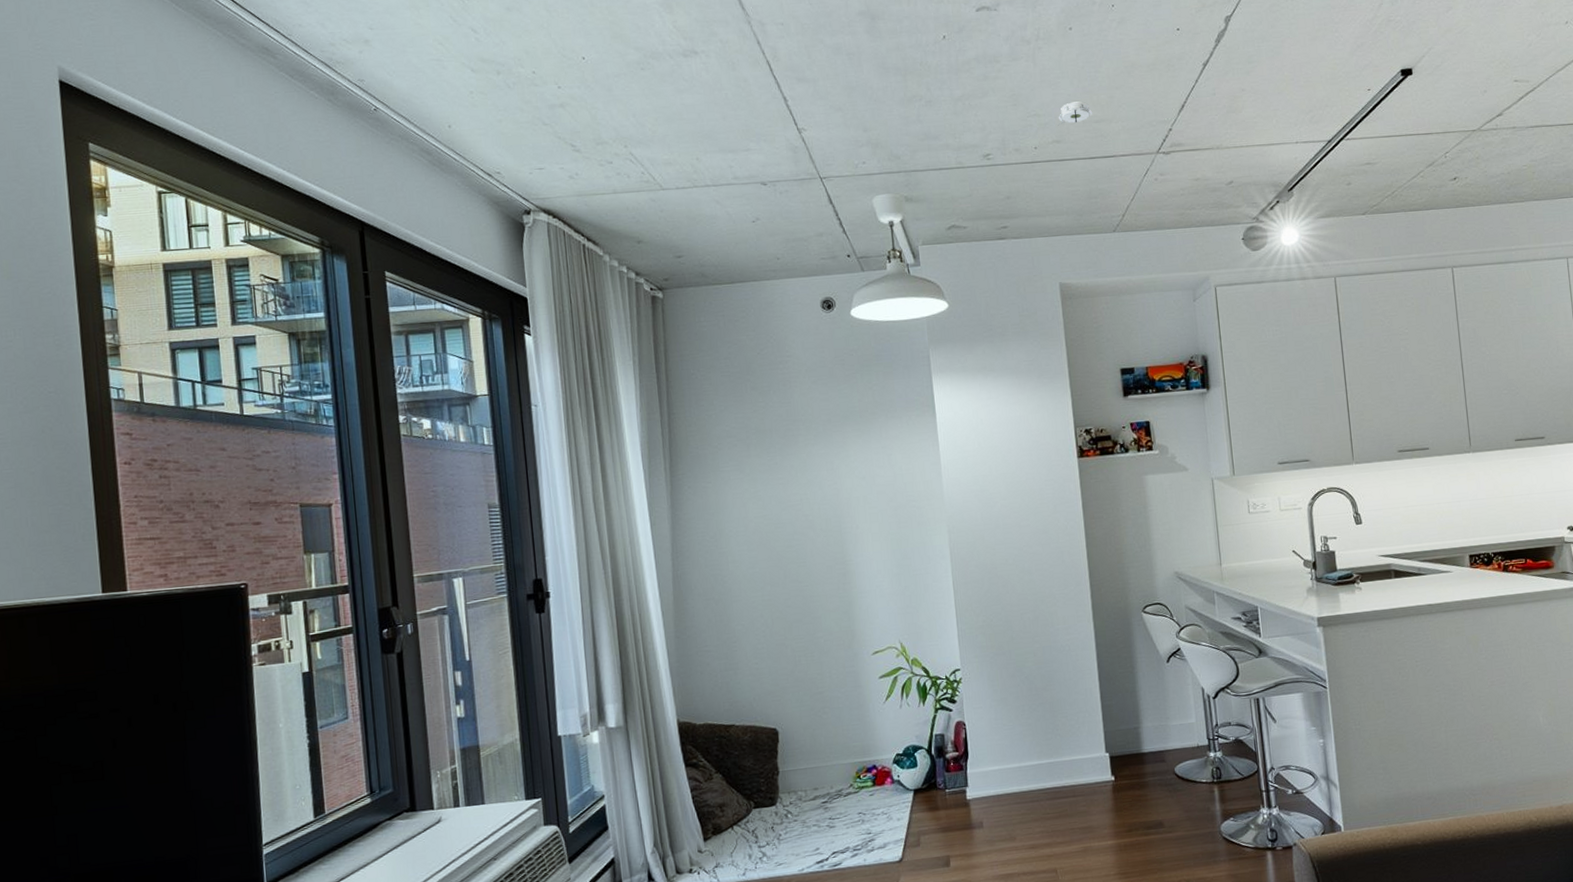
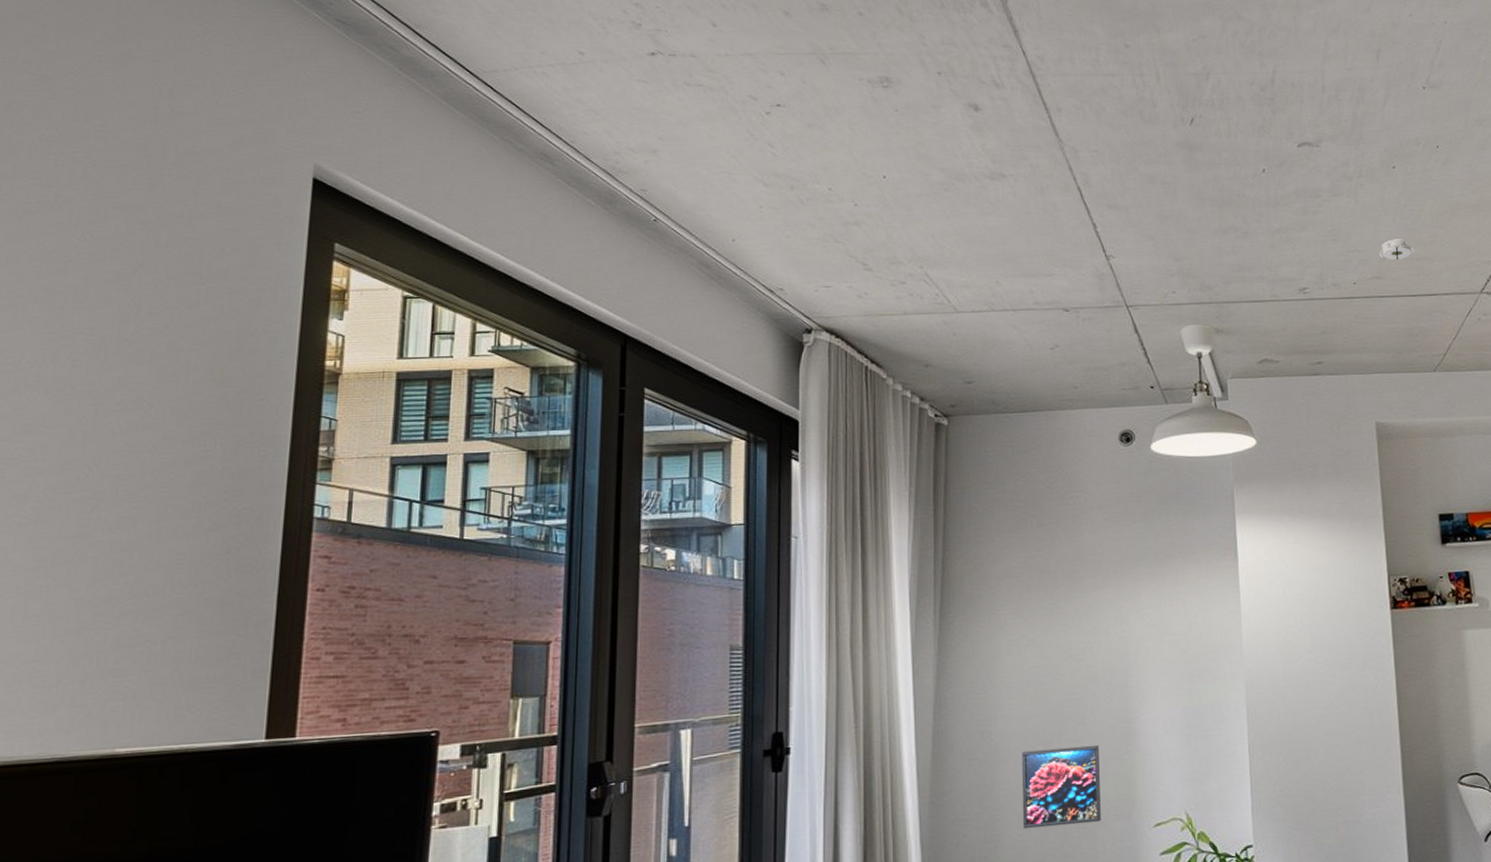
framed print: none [752,584,826,658] -> present [1021,744,1101,829]

